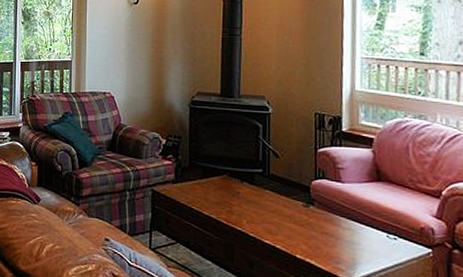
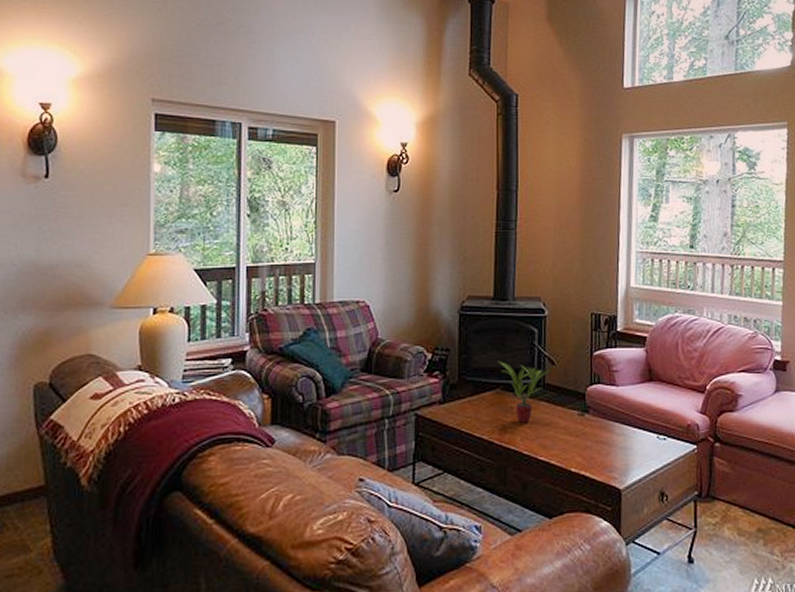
potted plant: none [223,150,276,208] -> present [496,361,552,423]

